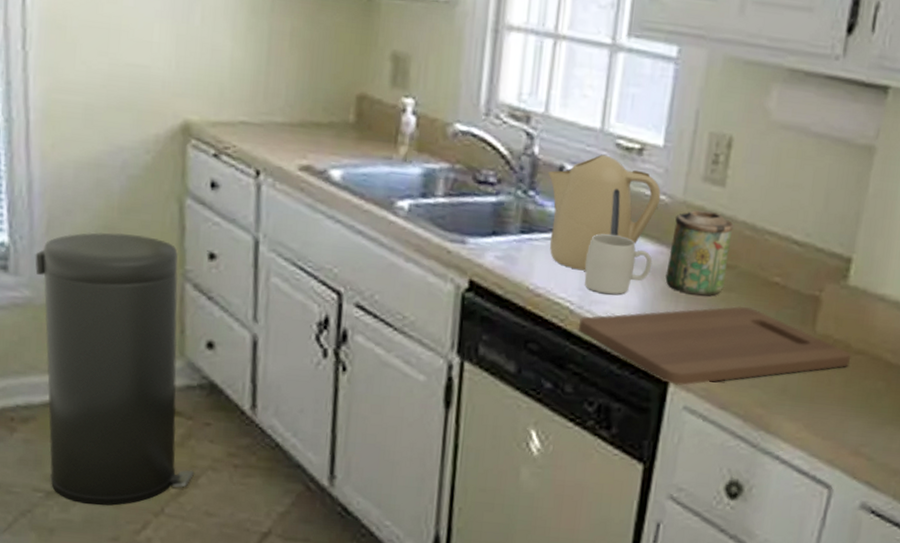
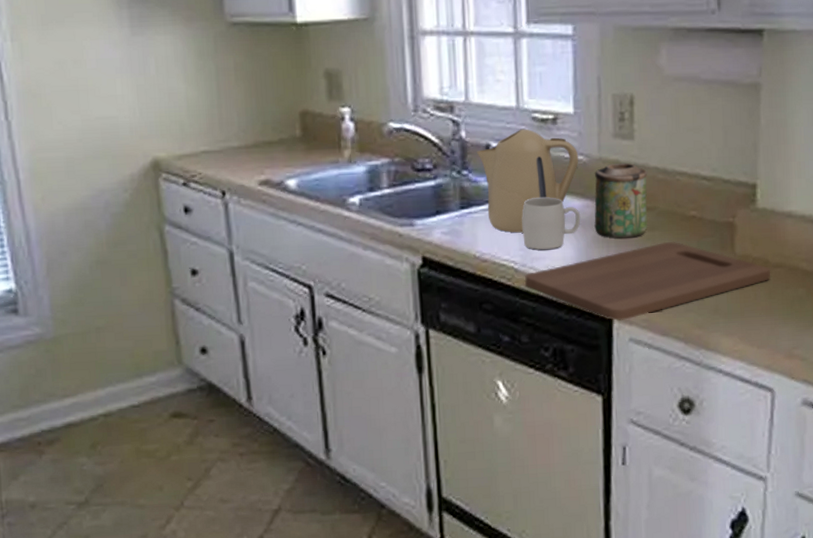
pedal bin: present [35,232,195,506] -> none [40,264,206,509]

